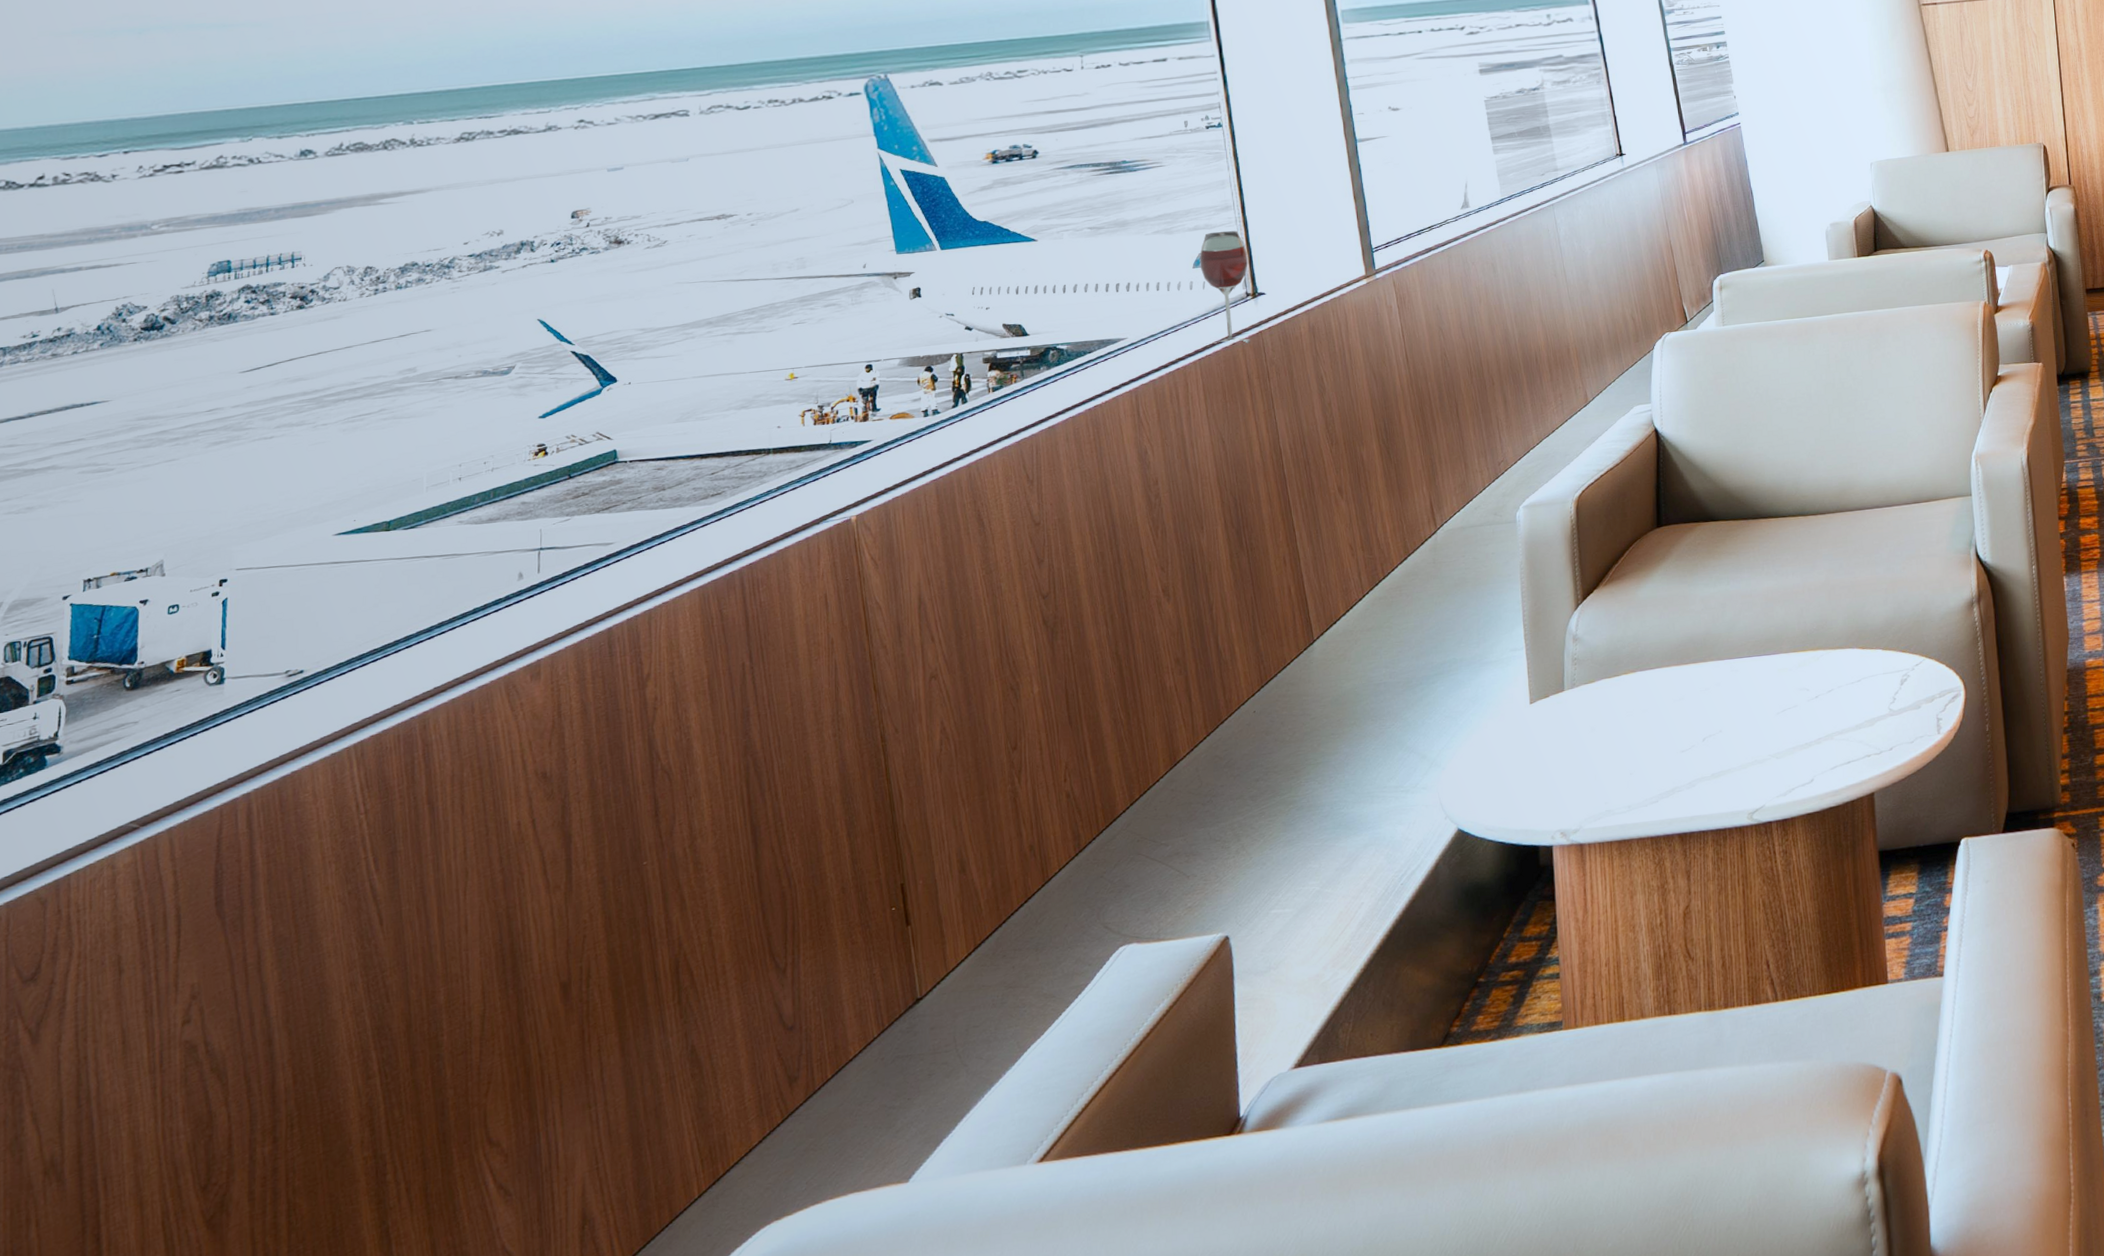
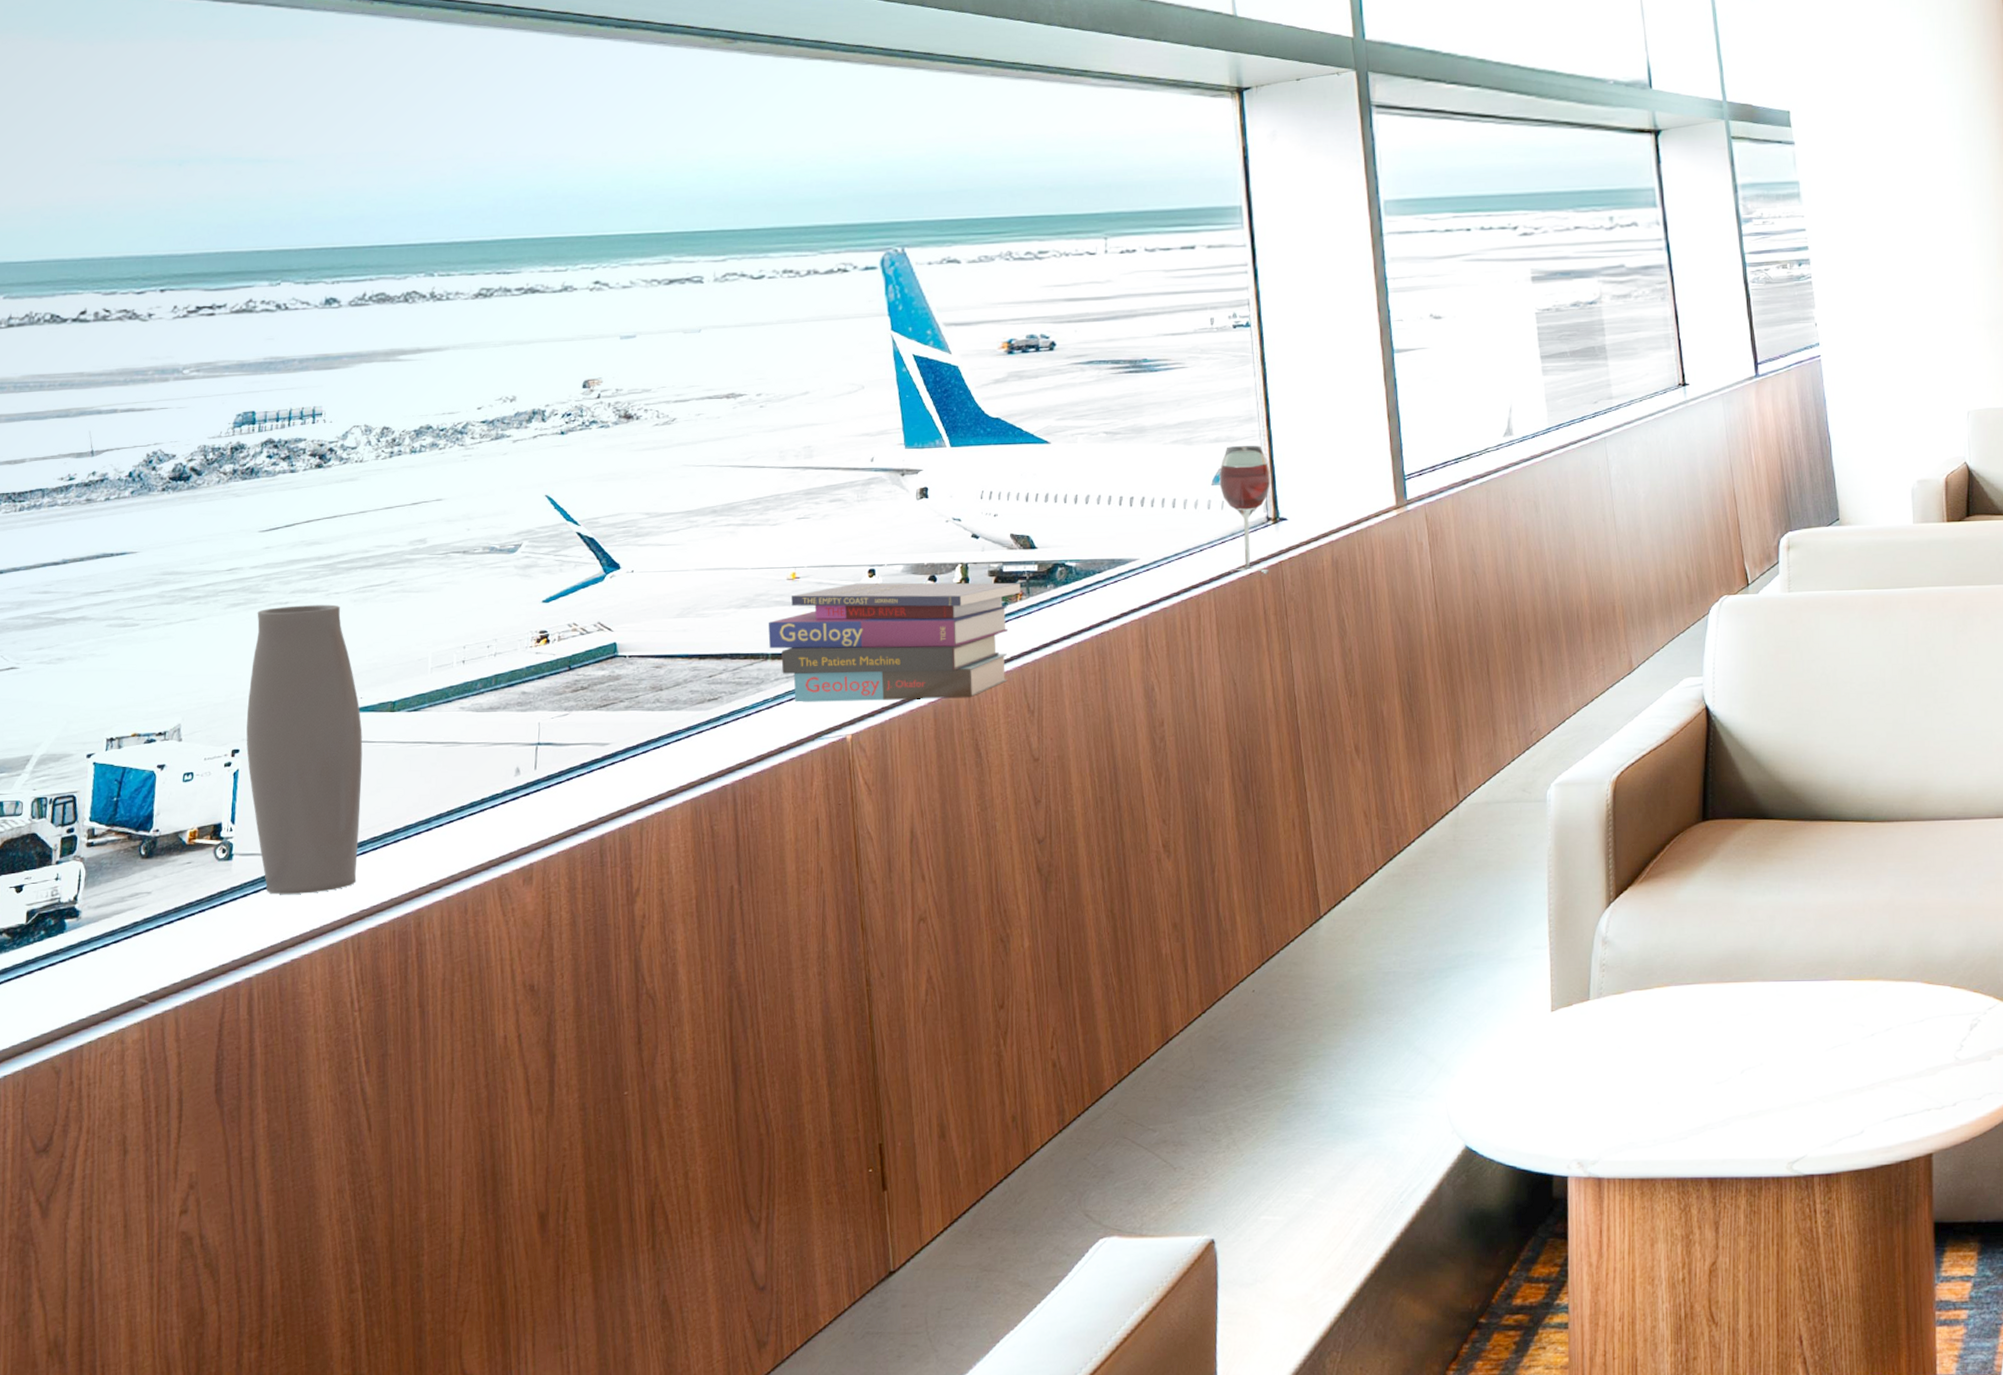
vase: none [233,435,359,712] -> present [246,604,363,894]
books: none [768,367,1015,491] -> present [768,582,1020,703]

